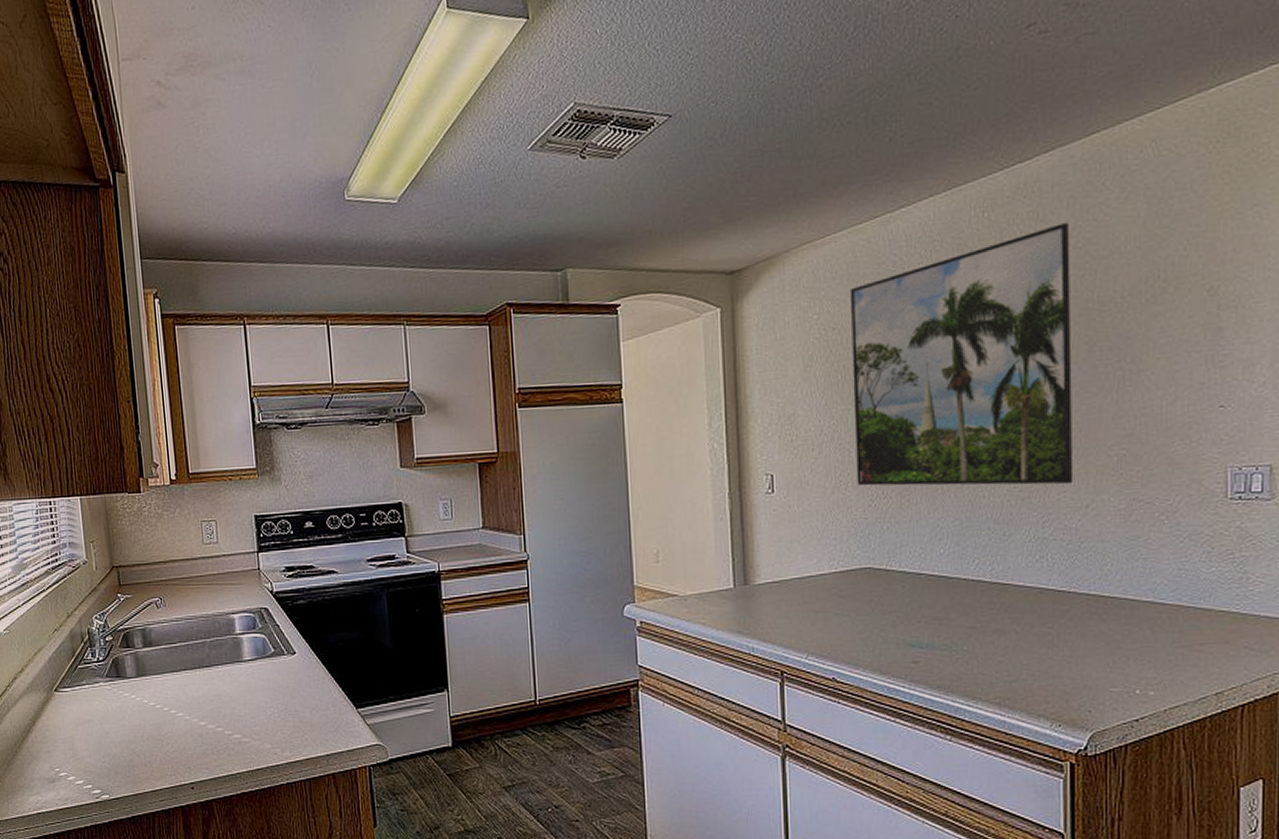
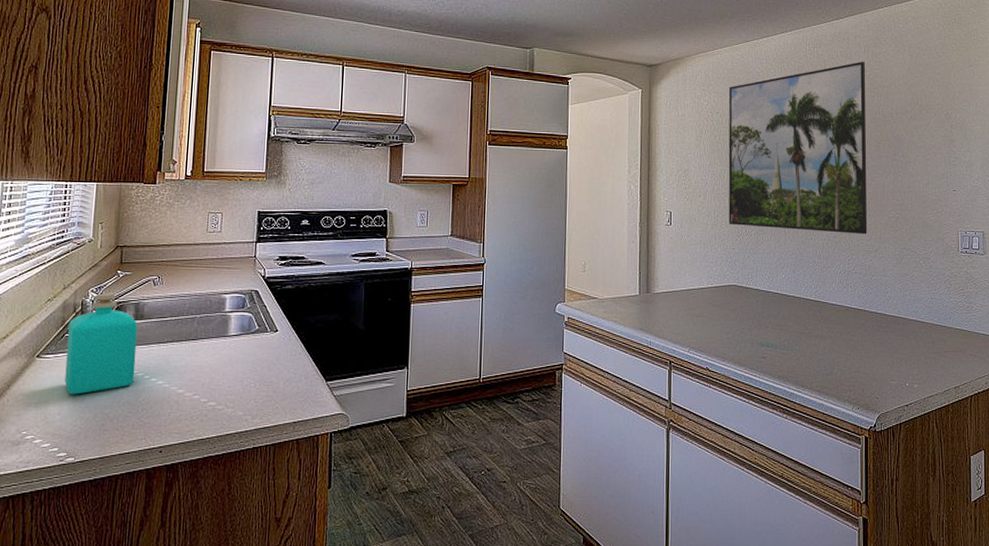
soap bottle: none [79,619,154,730] -> present [64,293,138,395]

